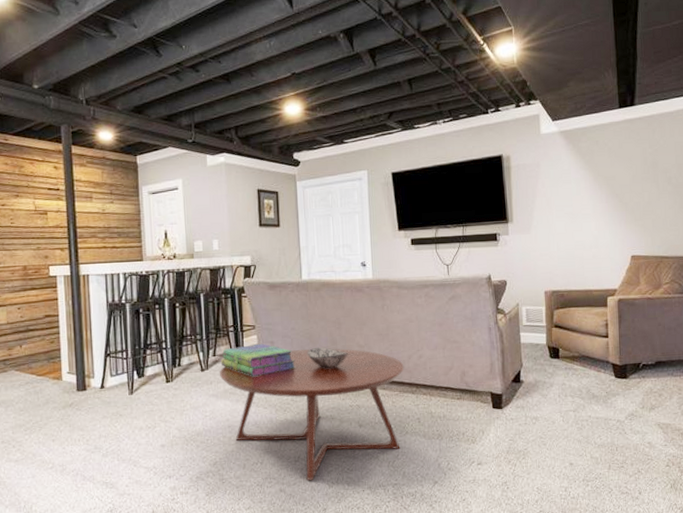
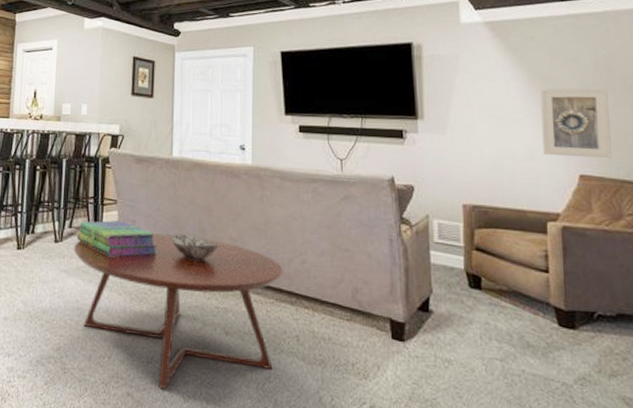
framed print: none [603,182,655,243] -> present [540,88,612,159]

